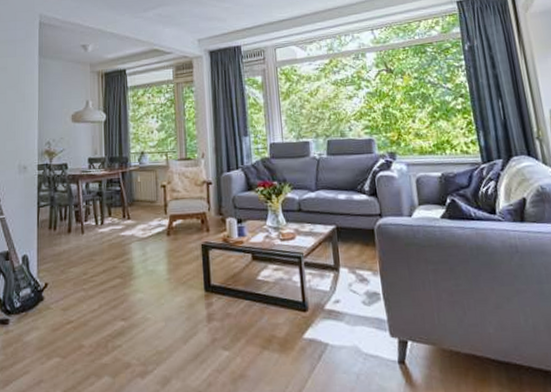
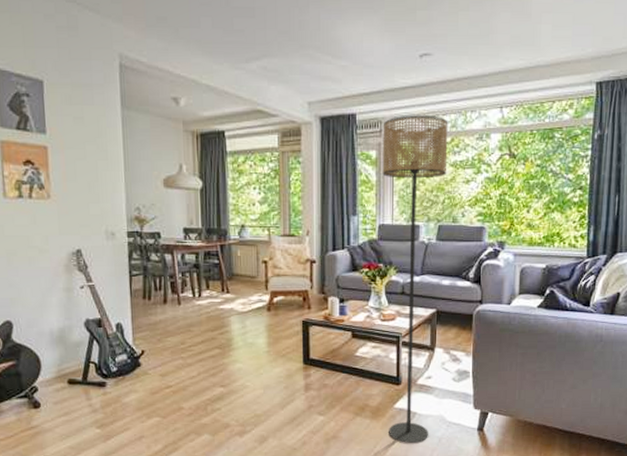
floor lamp: none [266,41,344,381] -> present [382,115,448,443]

